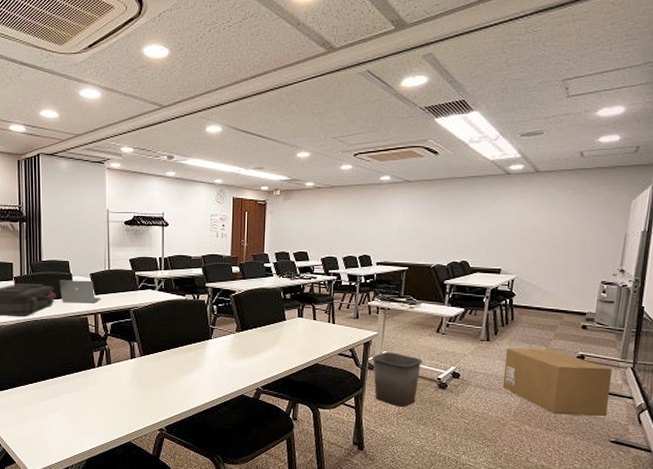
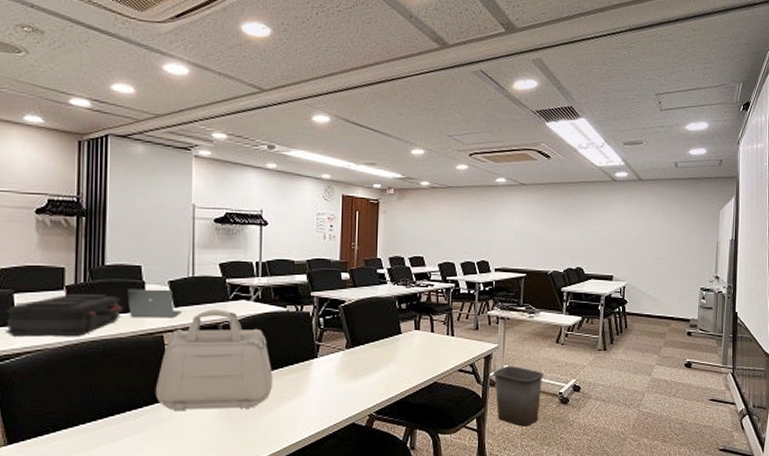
handbag: none [82,297,175,378] -> present [155,309,273,412]
box: present [502,348,612,416] -> none [621,356,715,425]

